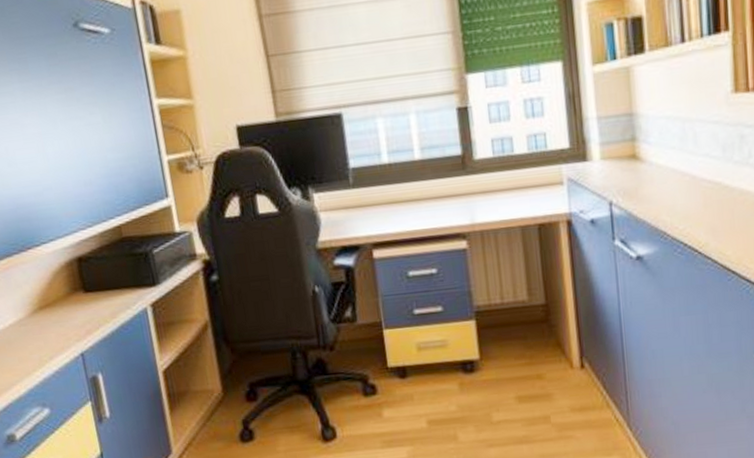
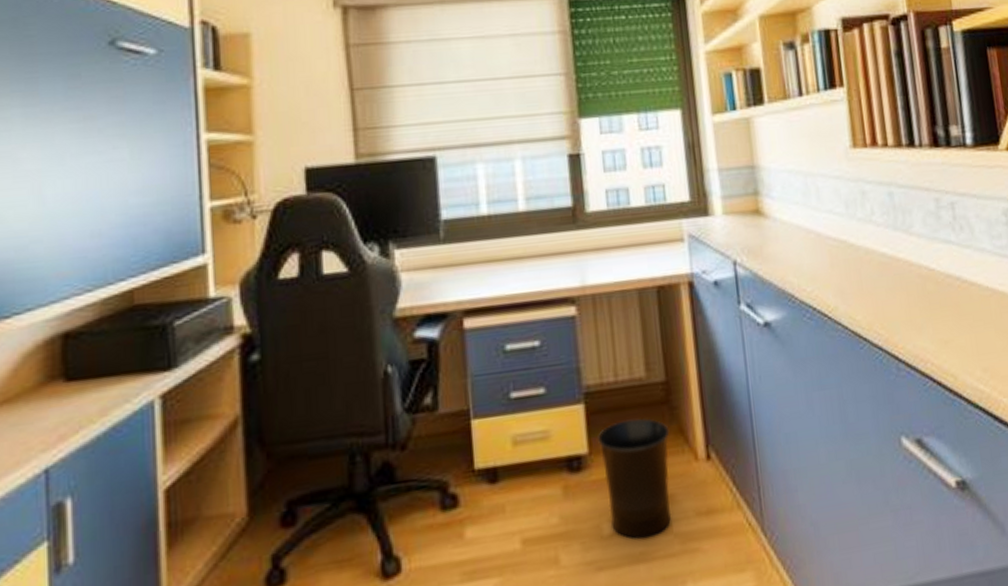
waste bin: none [487,333,550,426] -> present [598,418,672,539]

